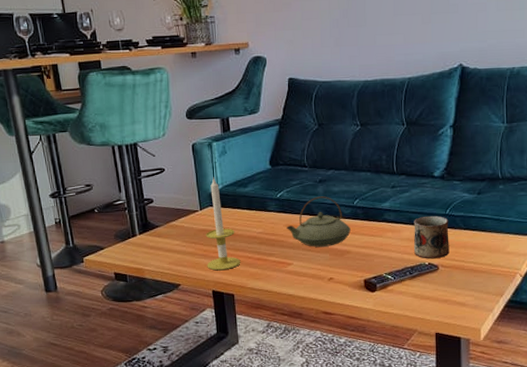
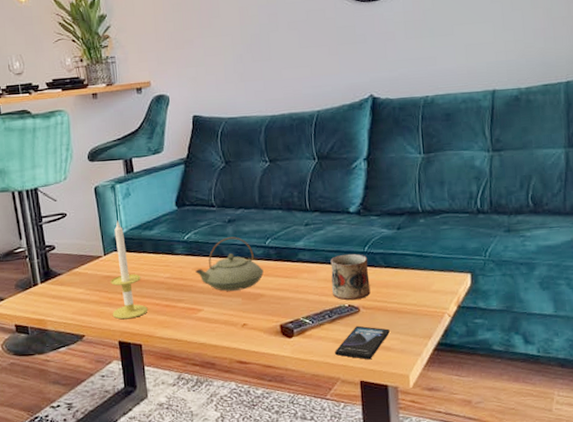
smartphone: none [414,282,465,314] -> present [335,325,390,360]

